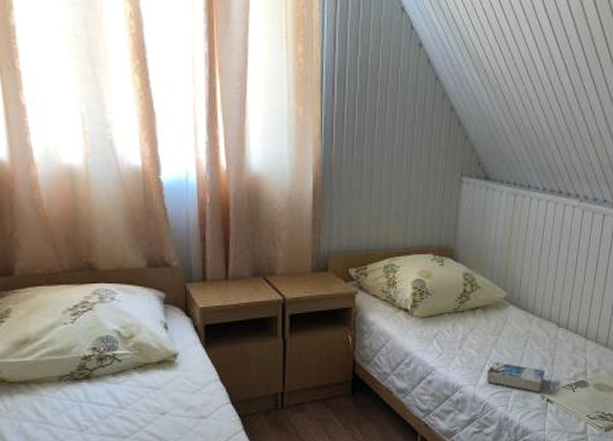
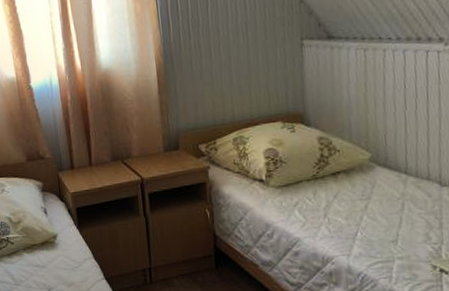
book: present [486,362,545,392] -> none [360,229,433,262]

